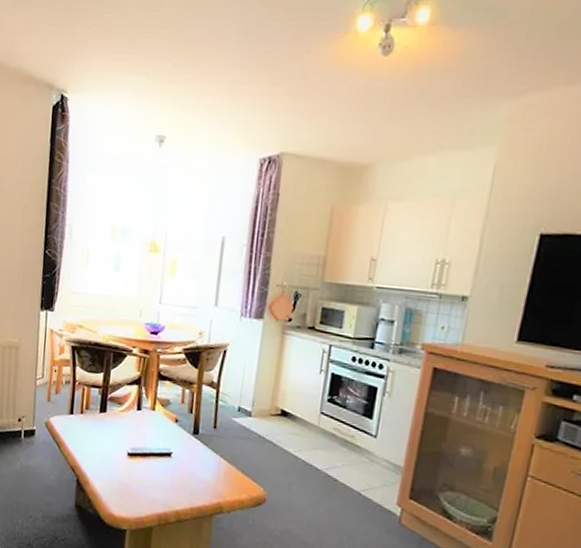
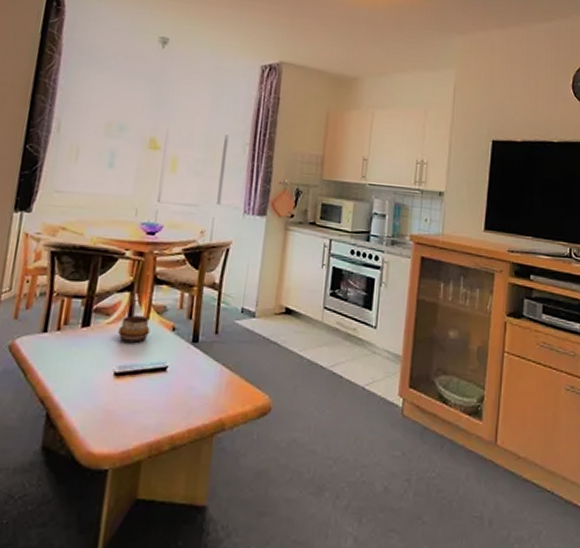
decorative bowl: none [129,406,156,430] -> present [118,316,150,343]

